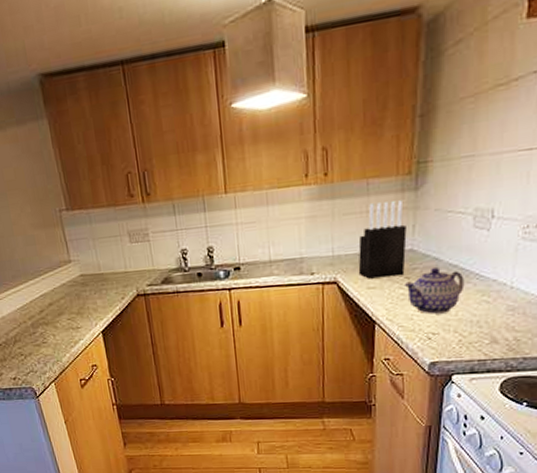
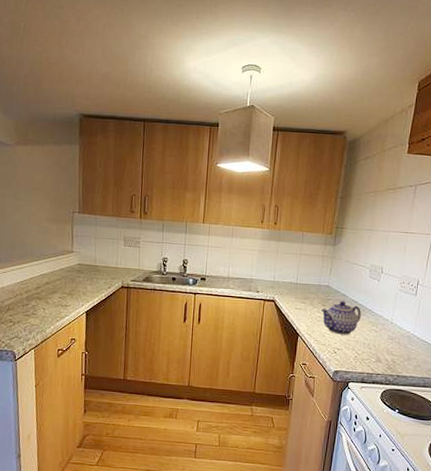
knife block: present [358,200,407,279] -> none [290,248,326,303]

